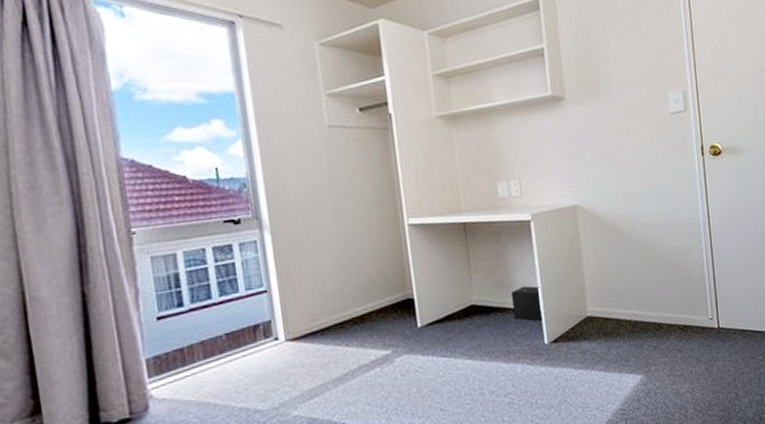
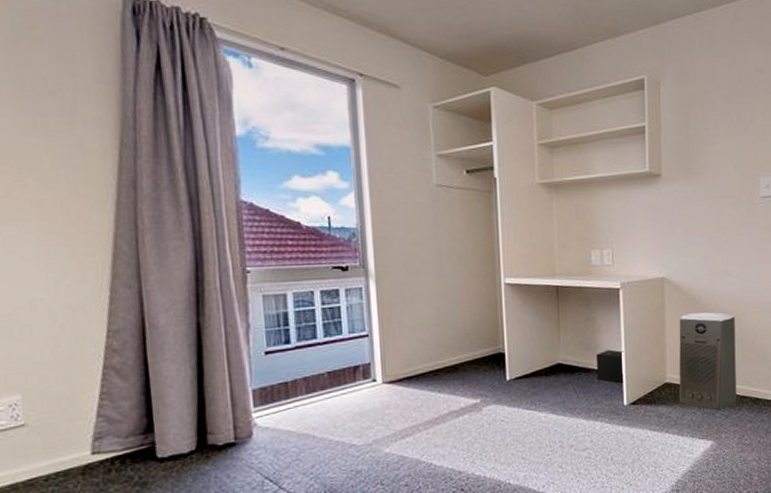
air purifier: none [596,237,664,341] -> present [679,312,736,410]

